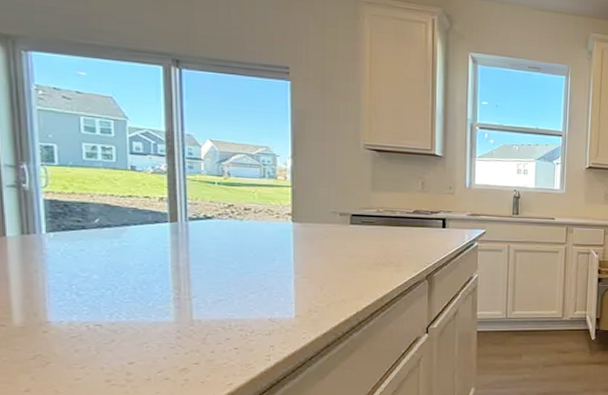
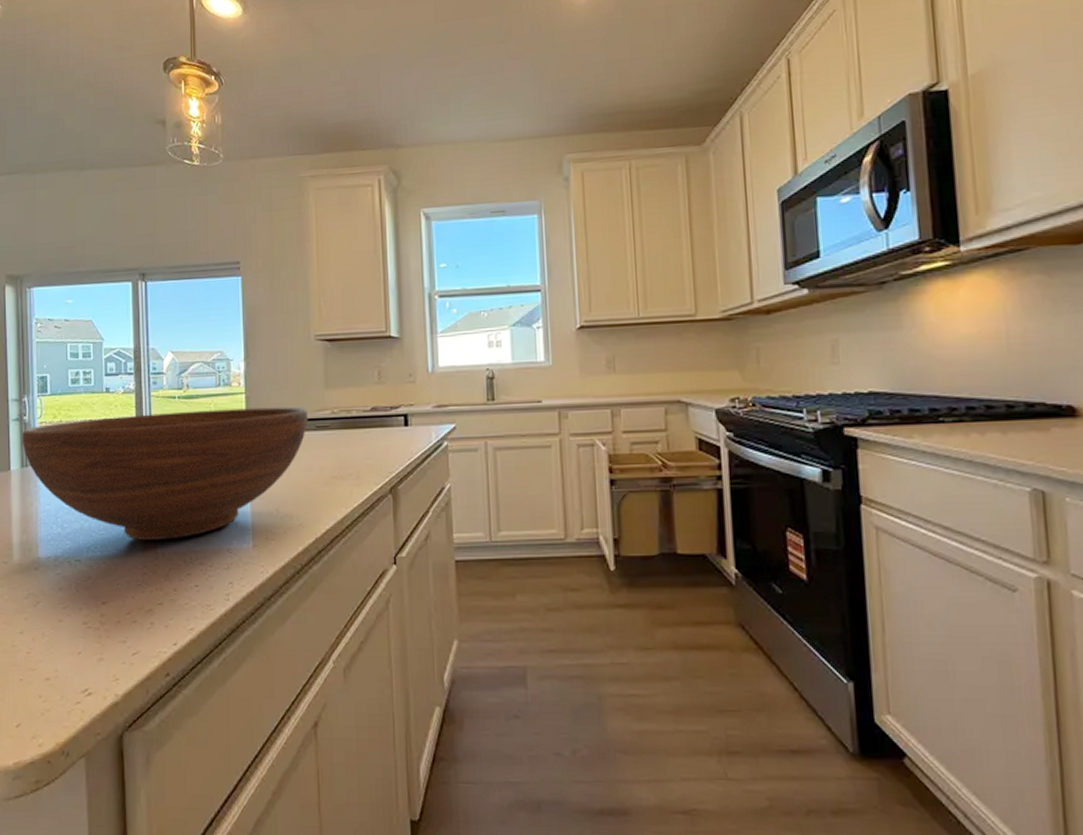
fruit bowl: none [20,194,354,309] -> present [22,406,308,540]

